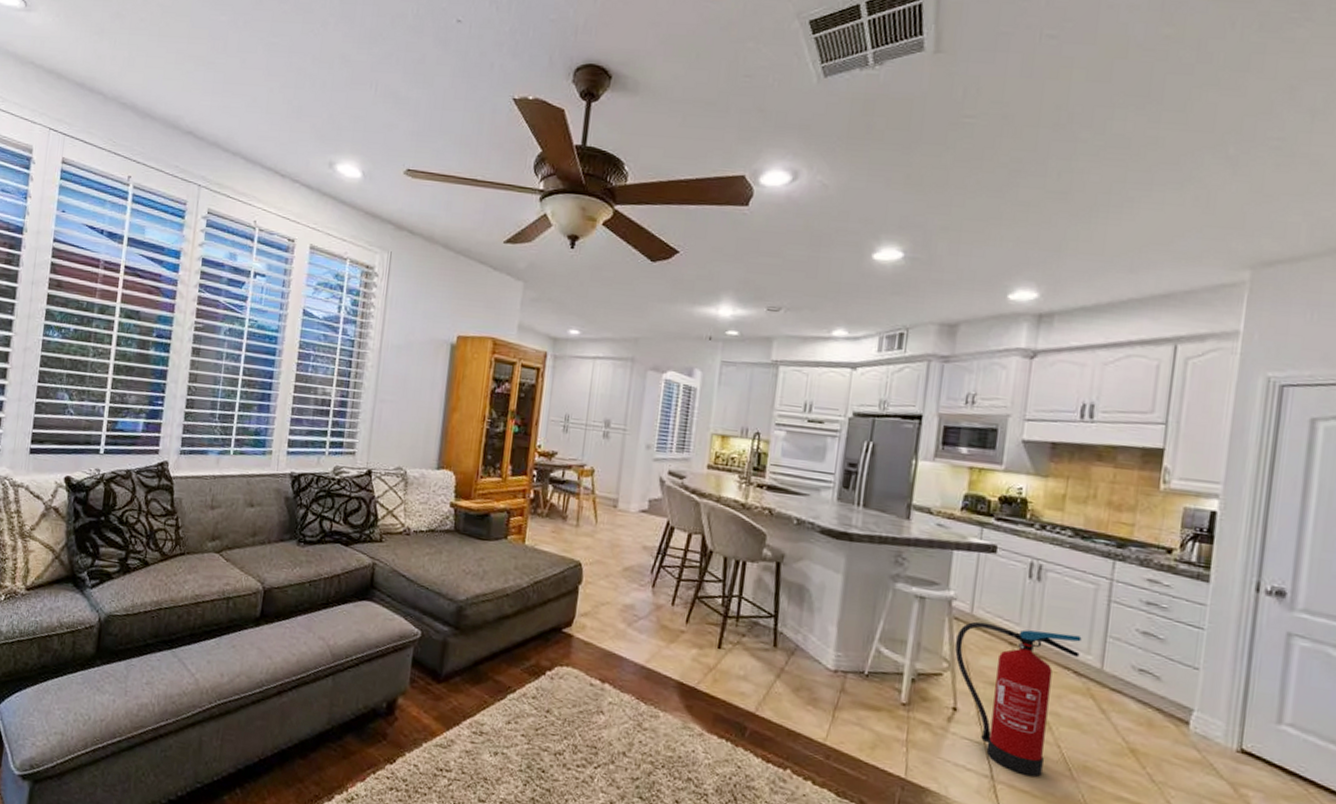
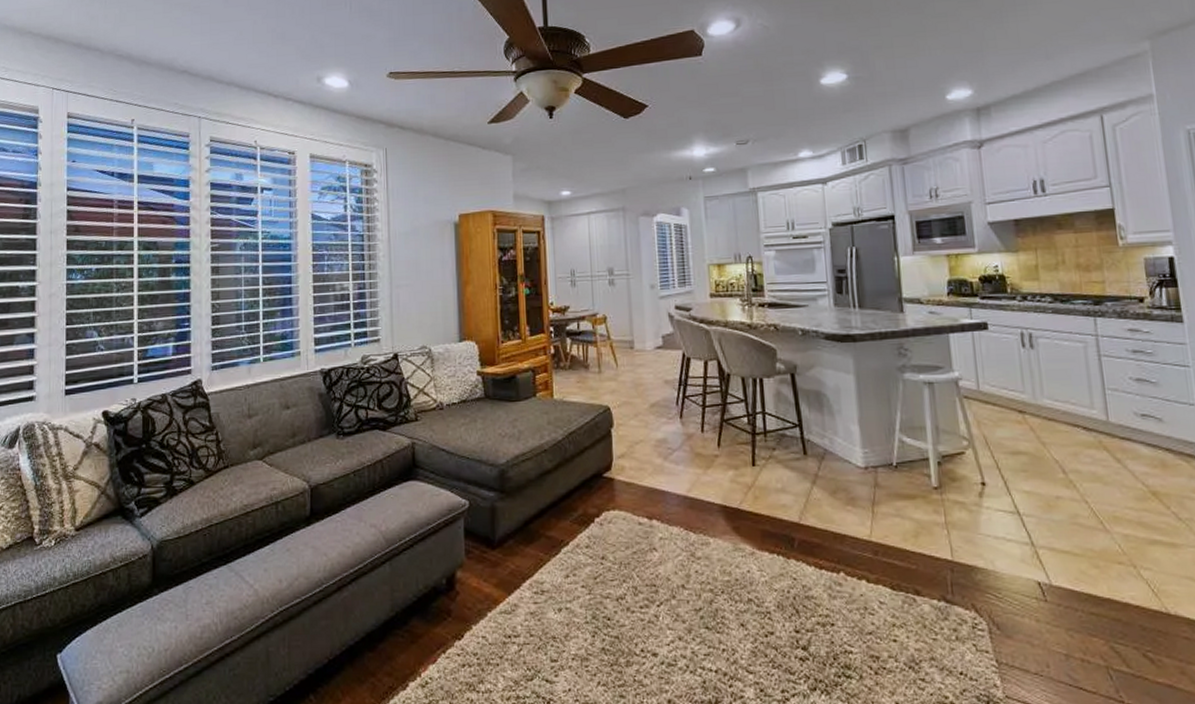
fire extinguisher: present [954,621,1082,777] -> none [969,393,1085,535]

